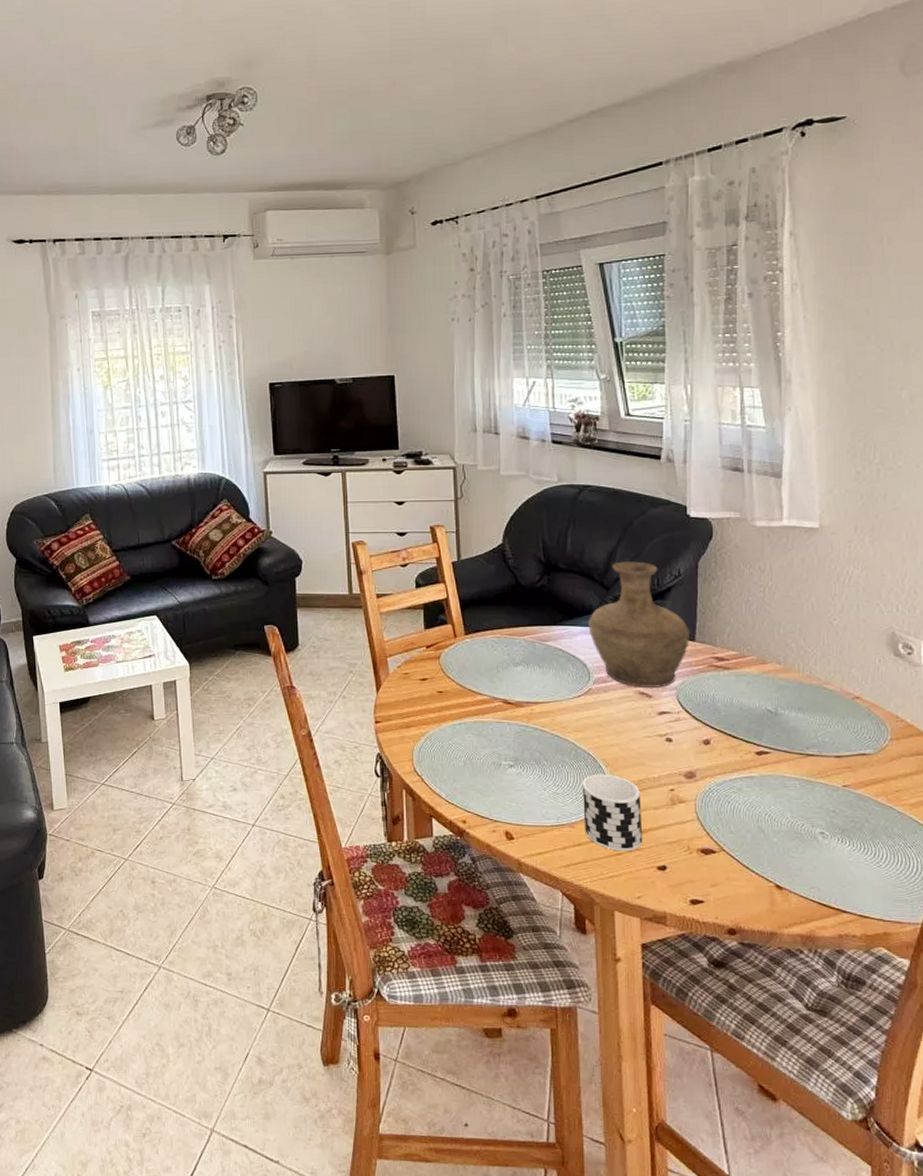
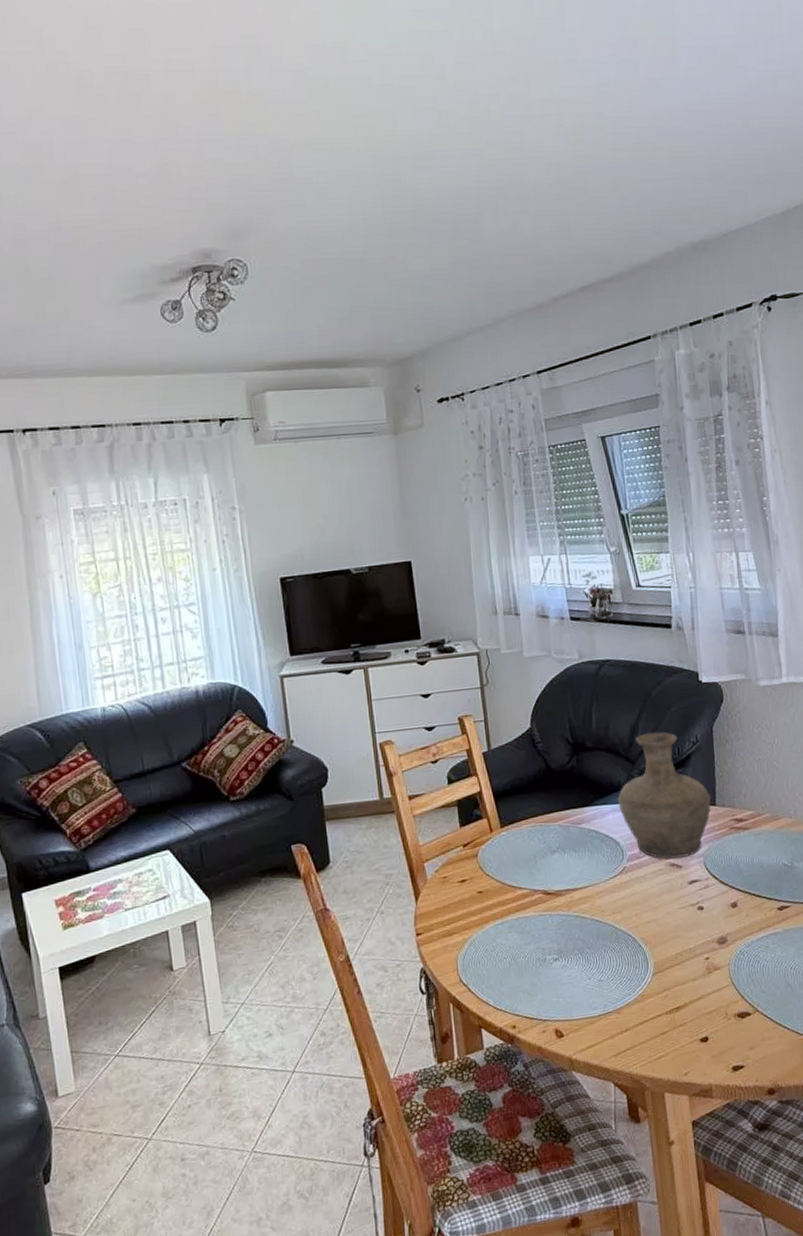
cup: present [582,774,643,852] -> none [624,952,685,1031]

